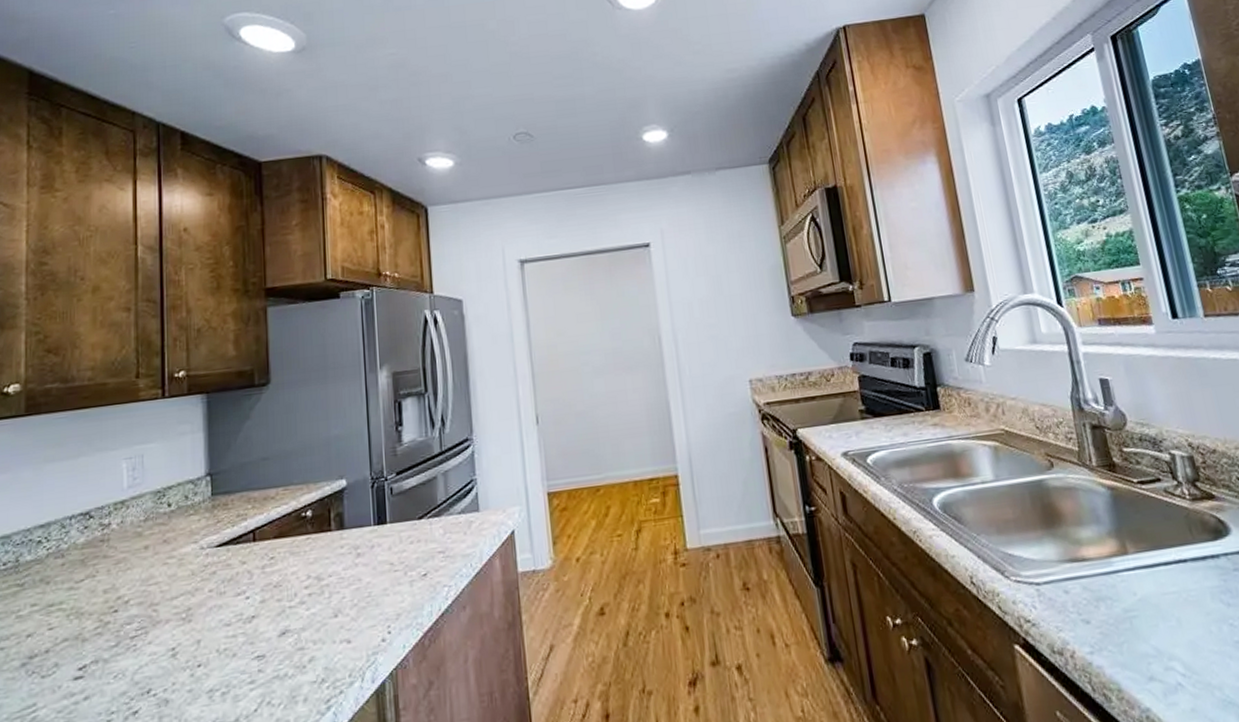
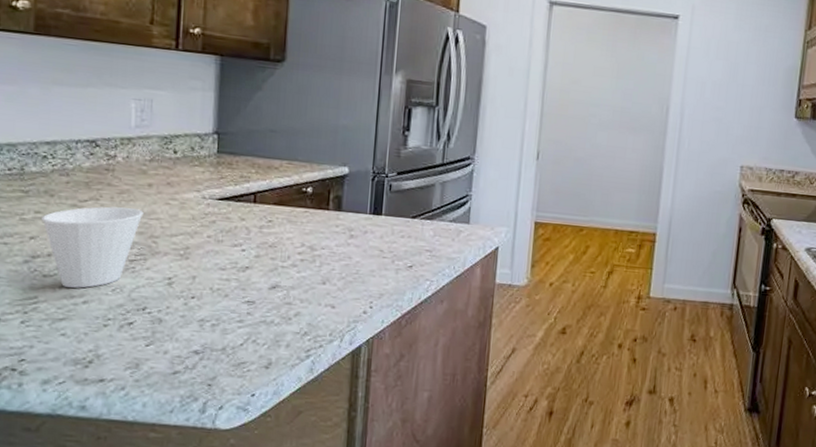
cup: none [38,577,142,685] -> present [41,206,144,288]

